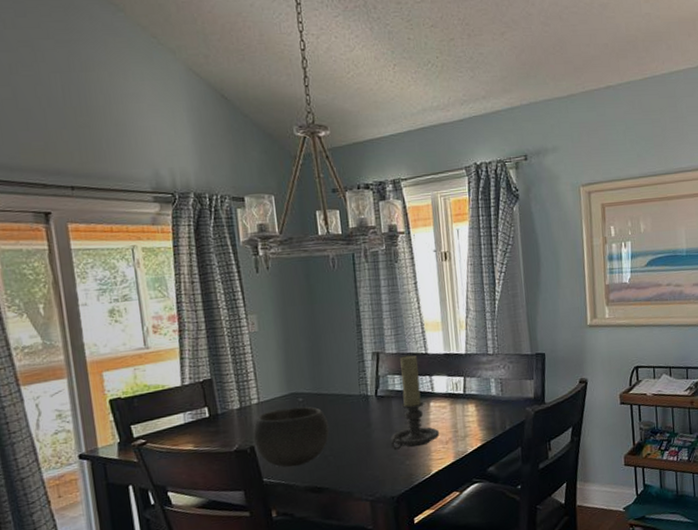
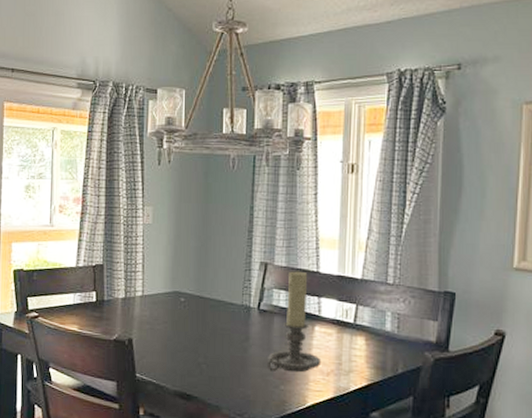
bowl: present [252,406,330,467] -> none [132,306,207,368]

